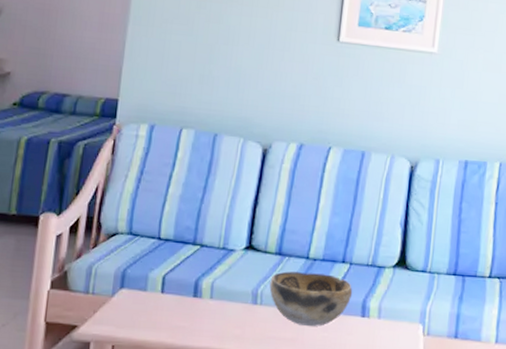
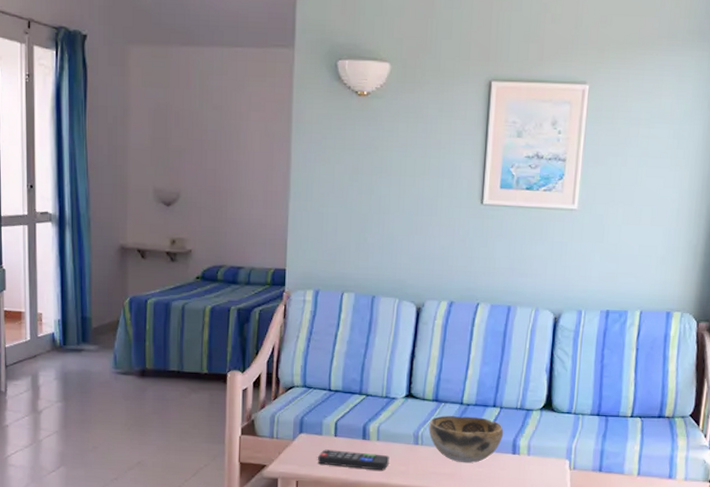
remote control: none [139,308,223,334] -> present [318,449,390,471]

